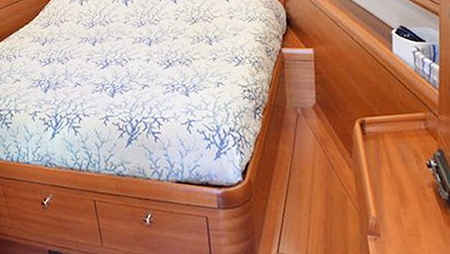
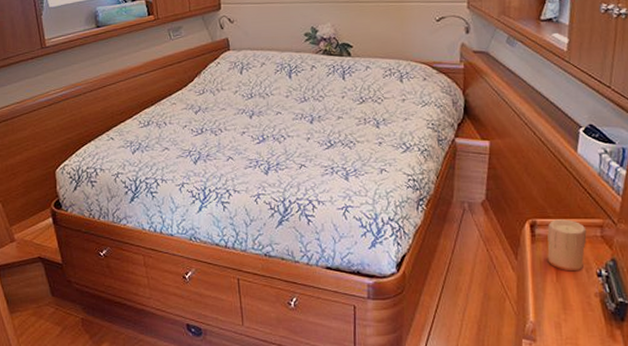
candle: none [376,115,414,165] -> present [547,219,587,272]

